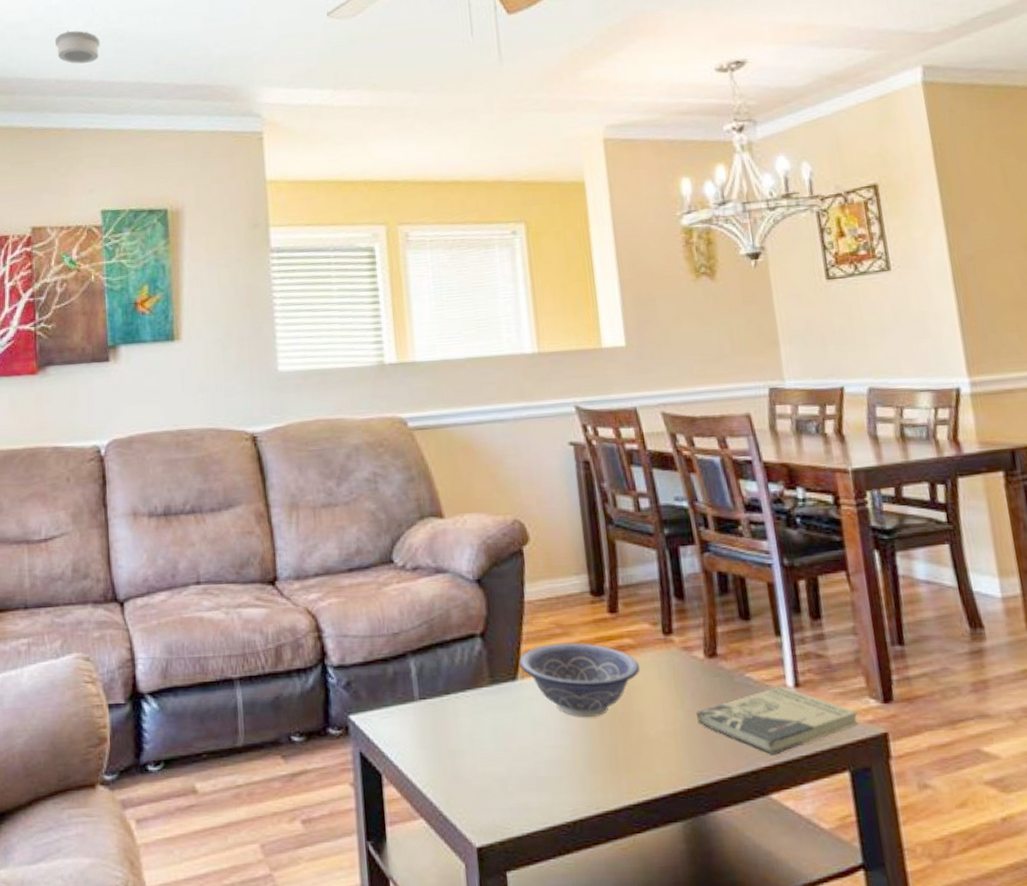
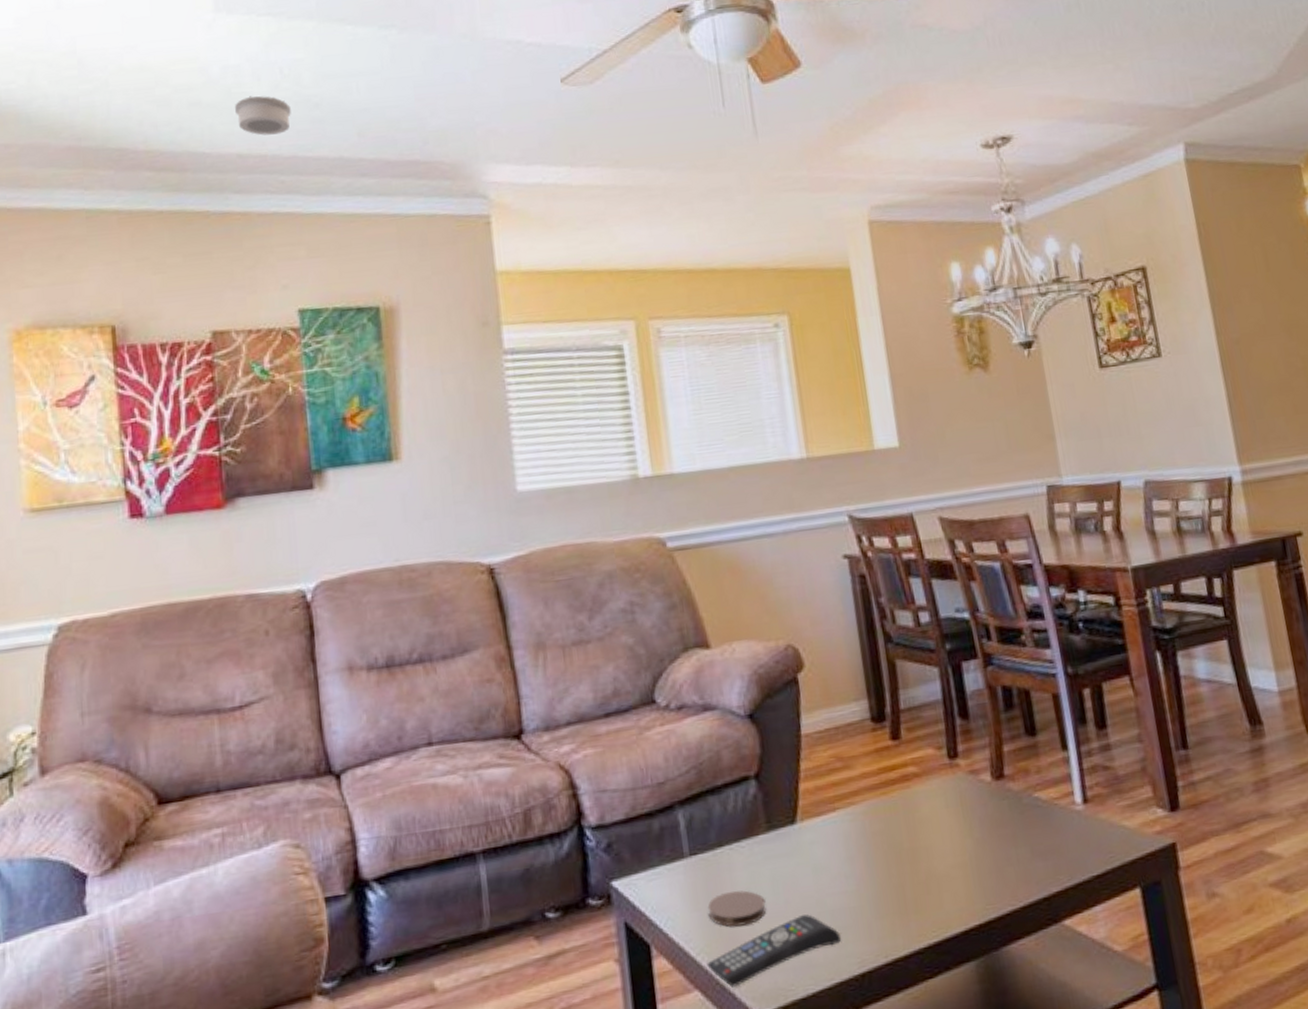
remote control: none [432,762,556,820] -> present [707,914,842,987]
coaster: none [434,734,487,767] -> present [707,890,767,927]
decorative bowl: present [519,642,641,717] -> none [797,775,926,858]
book: present [696,686,860,755] -> none [985,803,1148,879]

